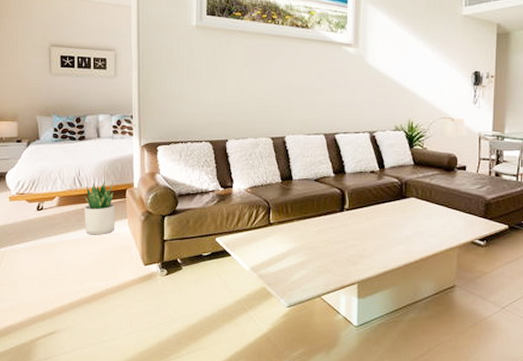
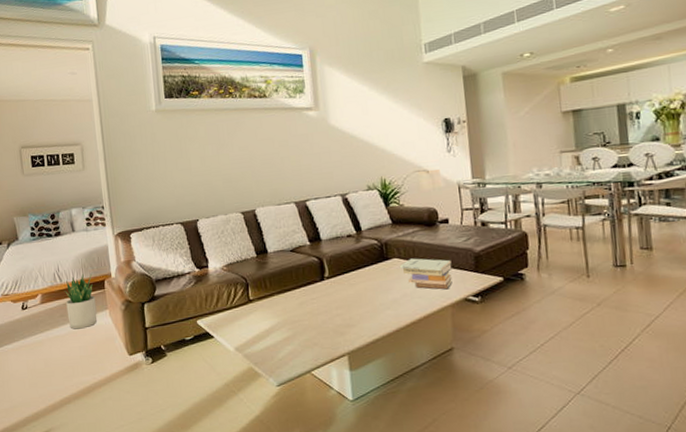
books: none [415,199,464,232] -> present [399,258,453,290]

